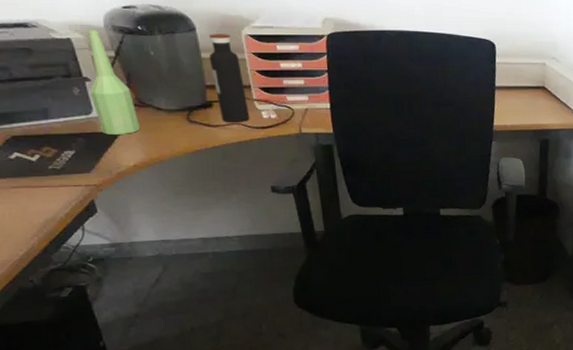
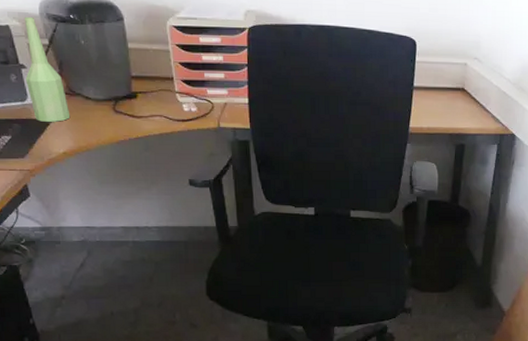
water bottle: present [208,34,250,122] -> none [135,24,172,114]

